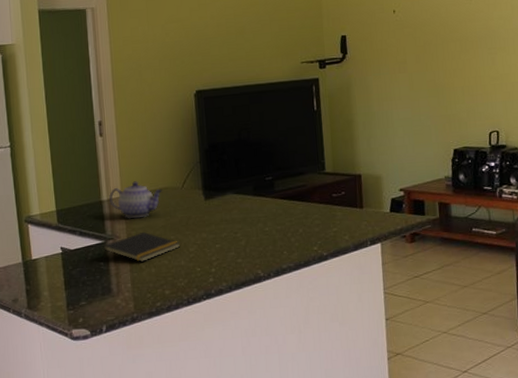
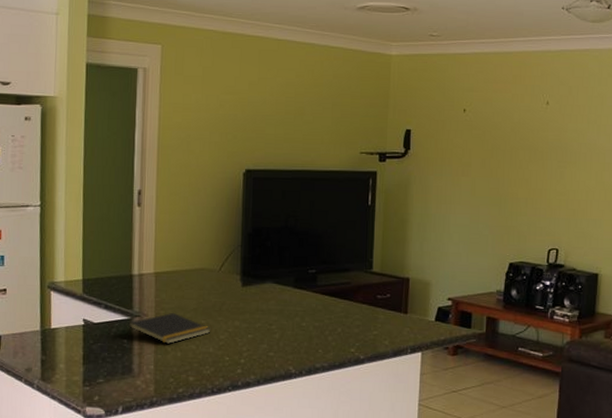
teapot: present [109,181,162,219] -> none [141,258,198,298]

